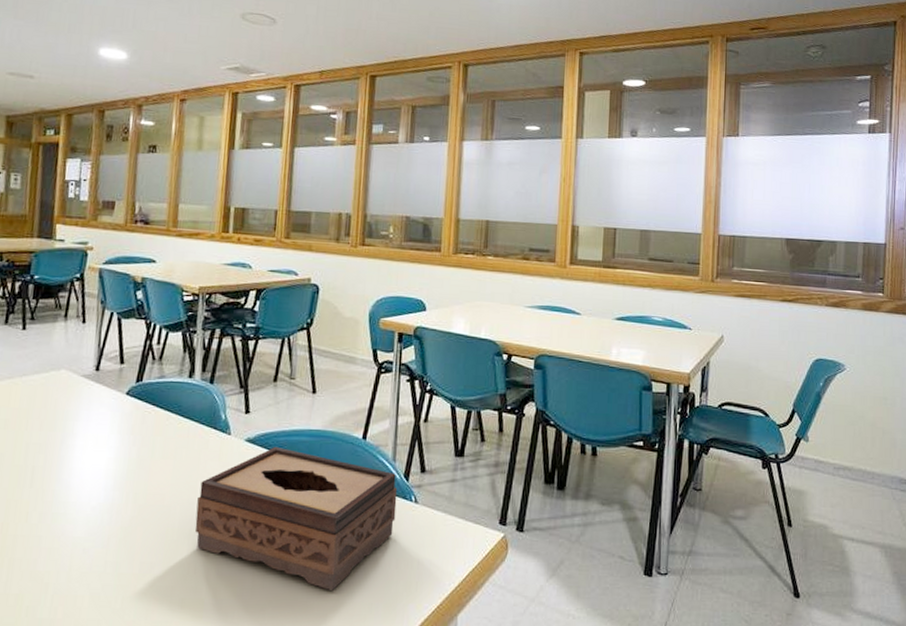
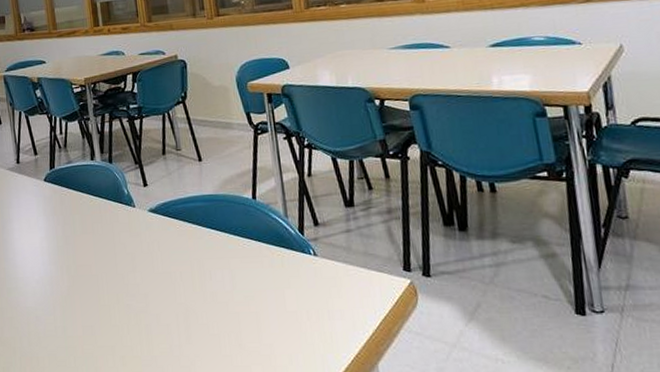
tissue box: present [194,447,398,590] -> none [118,214,299,344]

